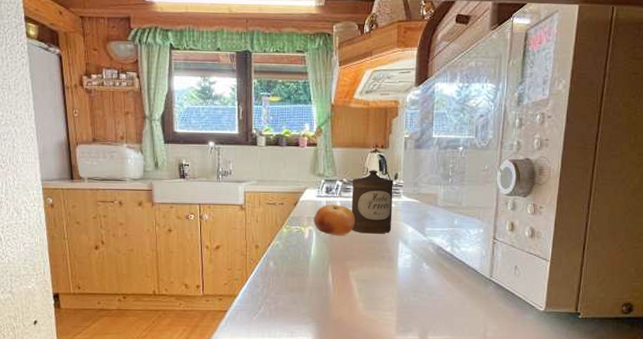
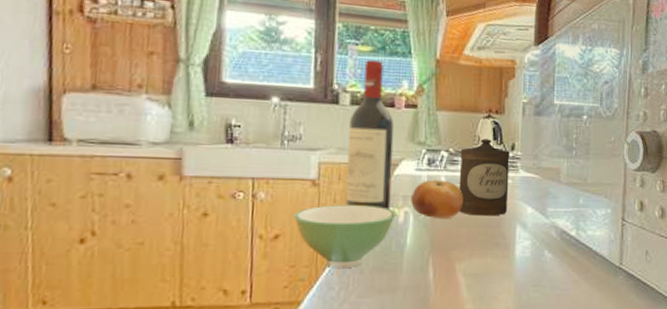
bowl: none [228,224,302,272] -> present [293,205,396,269]
wine bottle: none [264,108,300,229] -> present [345,60,395,210]

